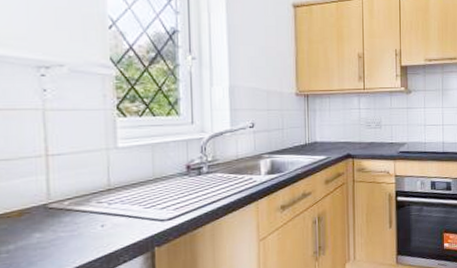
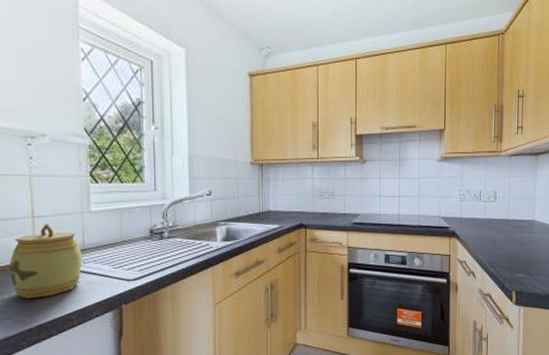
jar: none [16,163,108,248] -> present [9,224,83,298]

